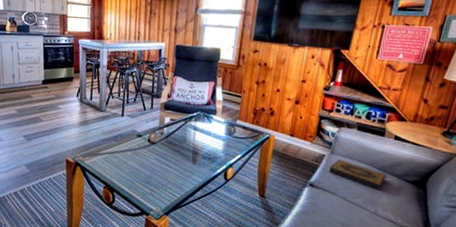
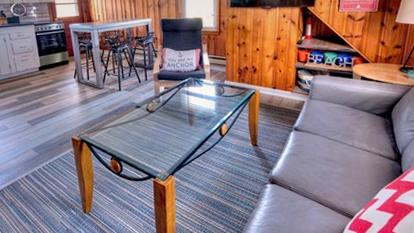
hardback book: present [329,159,387,190] -> none [310,103,358,126]

